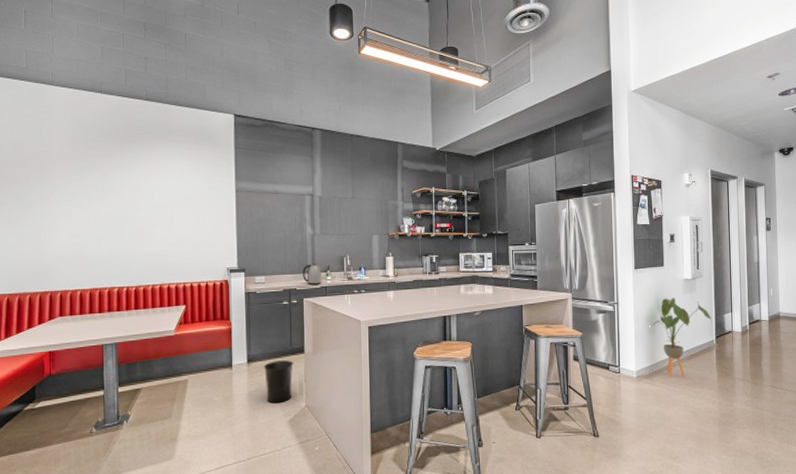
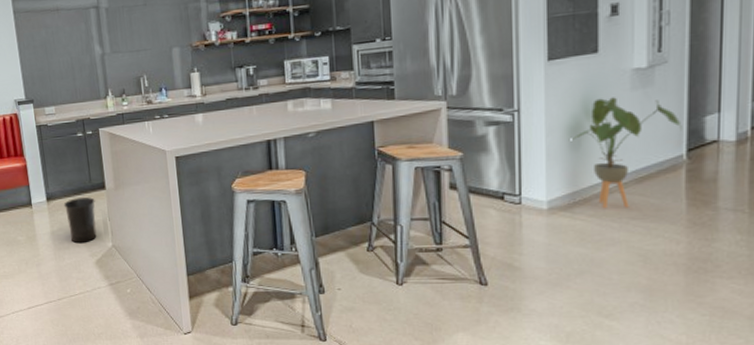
kettle: present [303,263,322,286] -> none [95,87,118,113]

